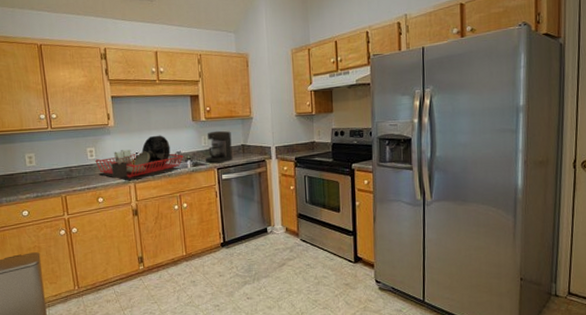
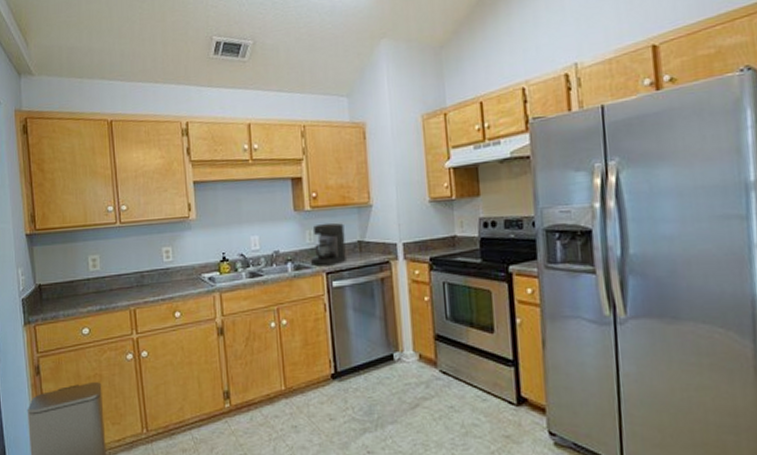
dish rack: present [95,135,184,181] -> none [172,229,283,290]

